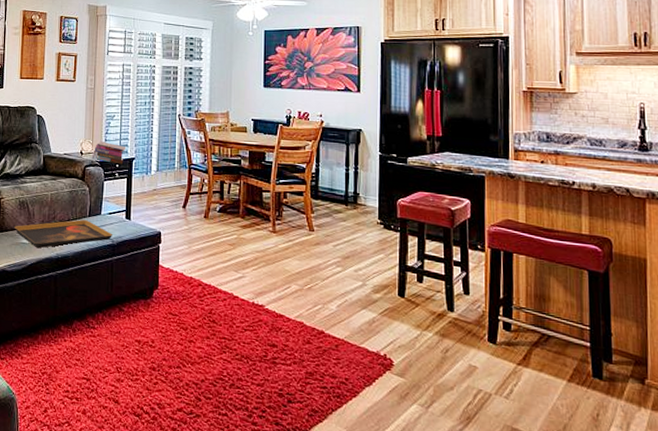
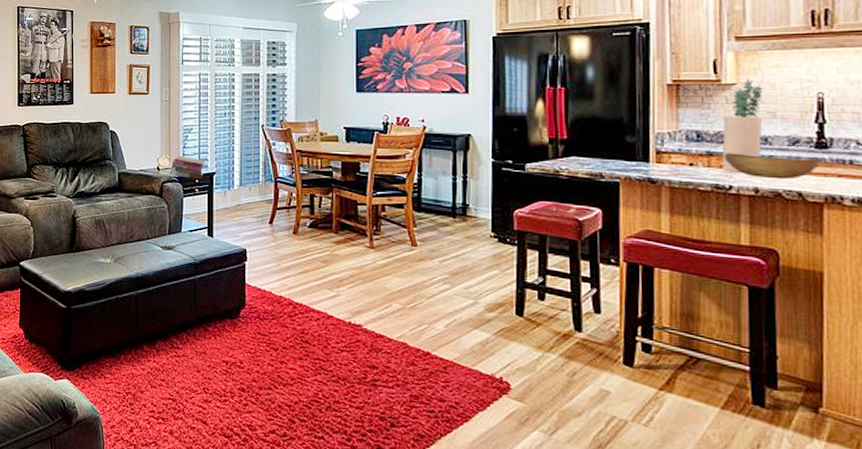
decorative tray: present [14,220,112,248] -> none [91,238,194,268]
vase: none [566,88,598,172] -> present [722,78,762,174]
bowl: none [568,153,641,177] -> present [723,153,819,180]

